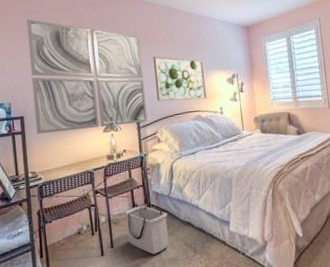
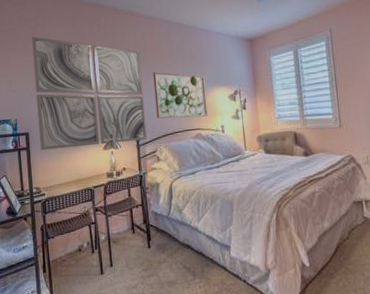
storage bin: present [124,205,169,254] -> none [123,225,168,276]

